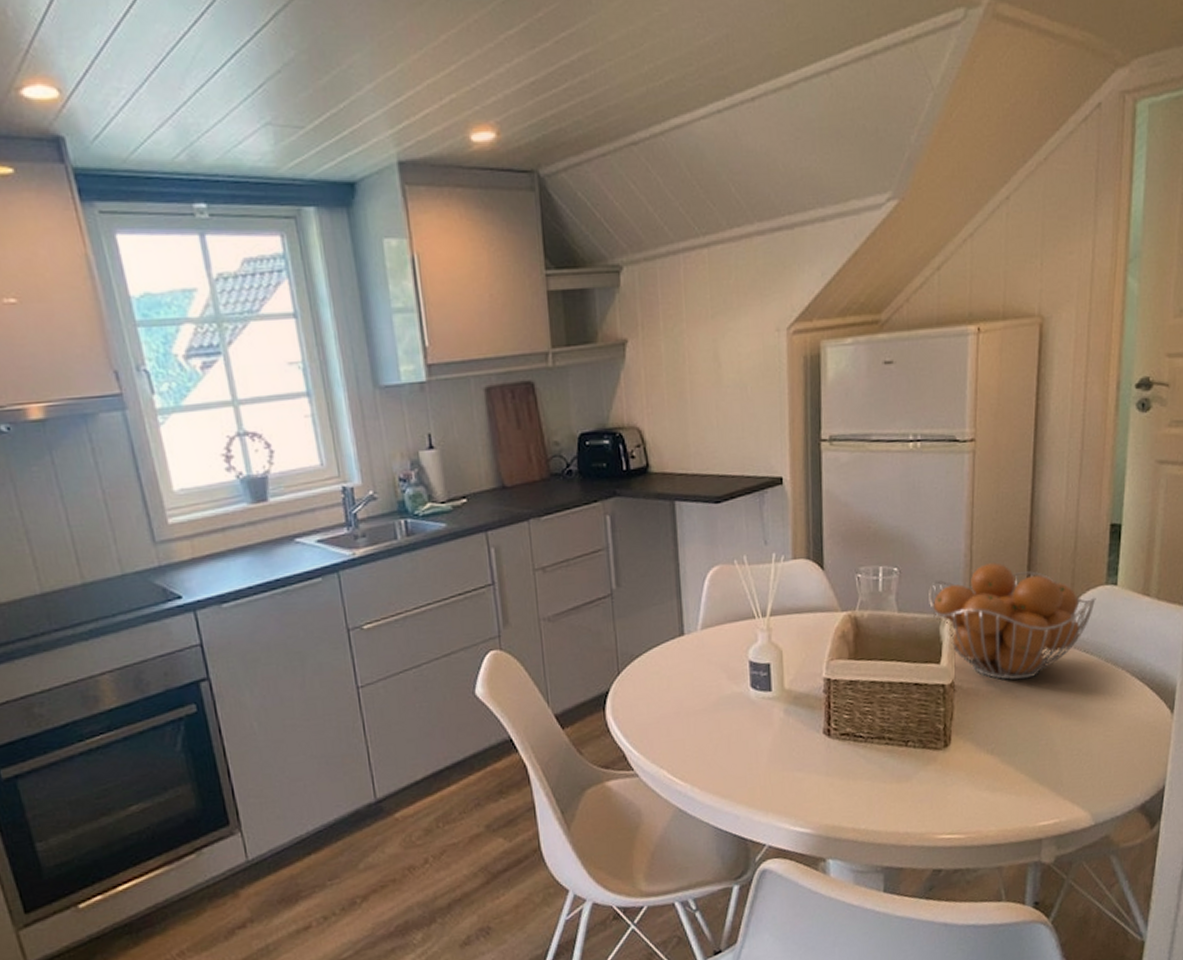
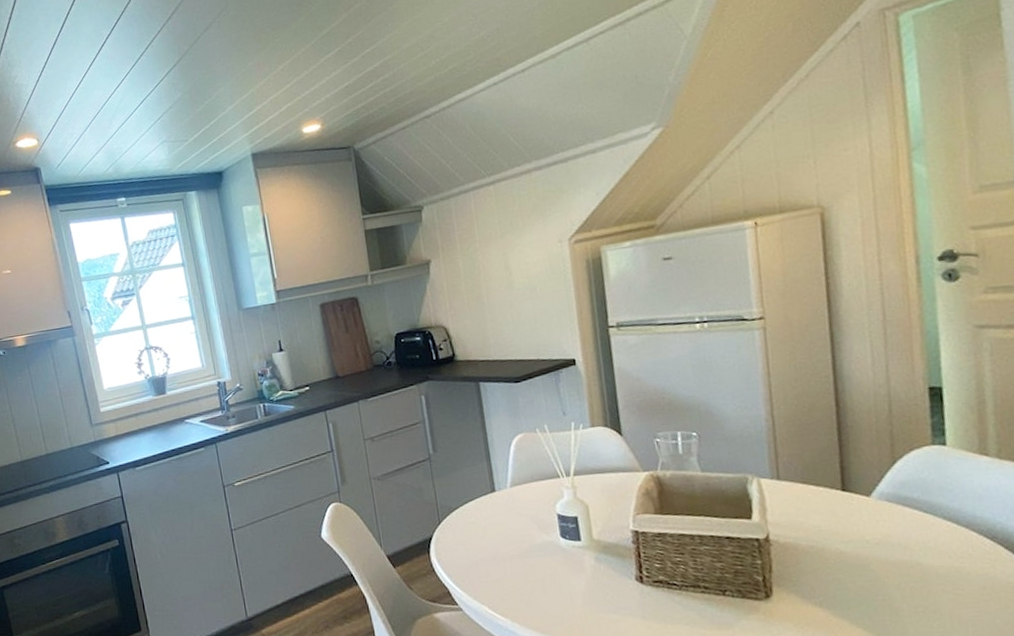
fruit basket: present [929,562,1096,680] -> none [731,426,923,536]

